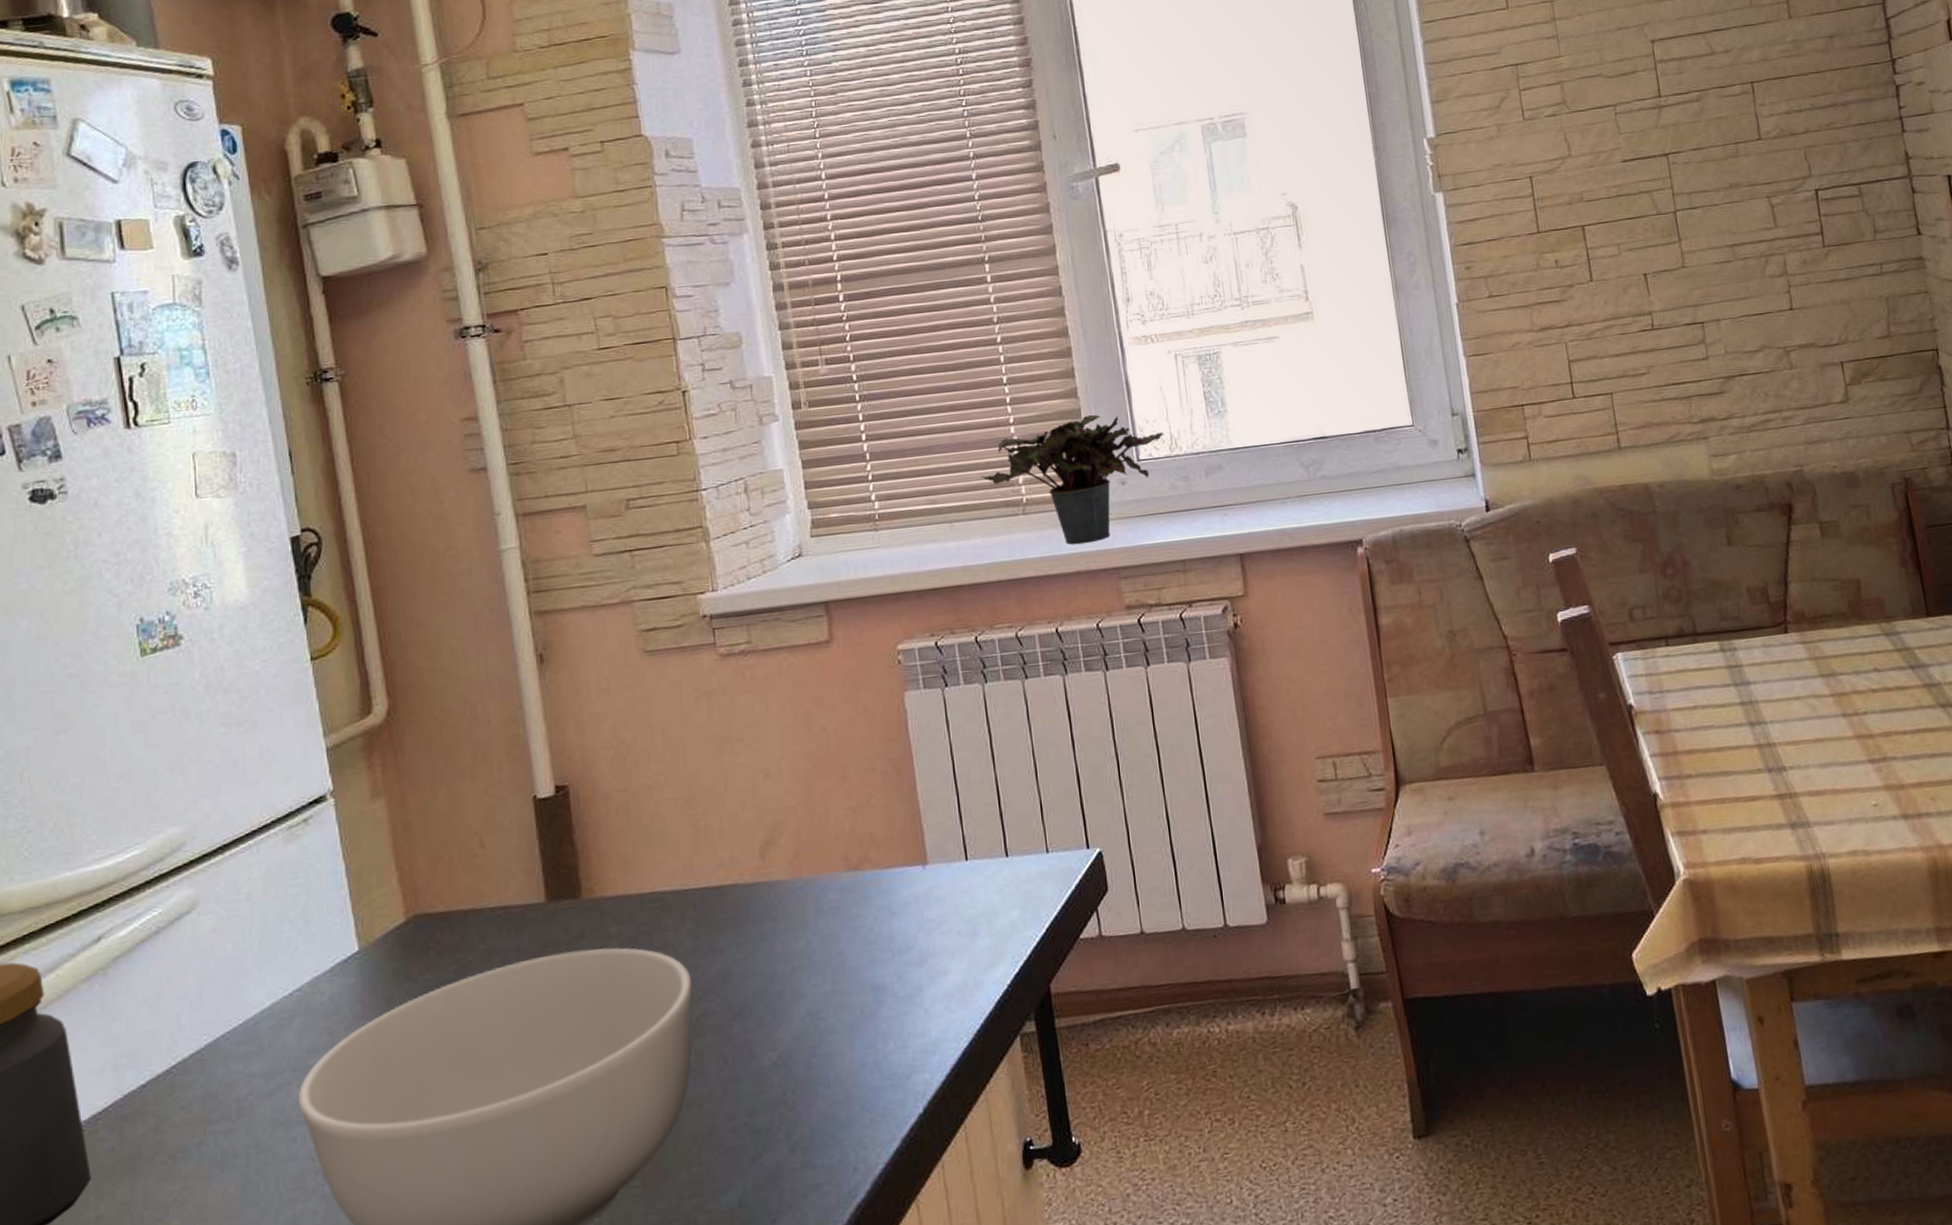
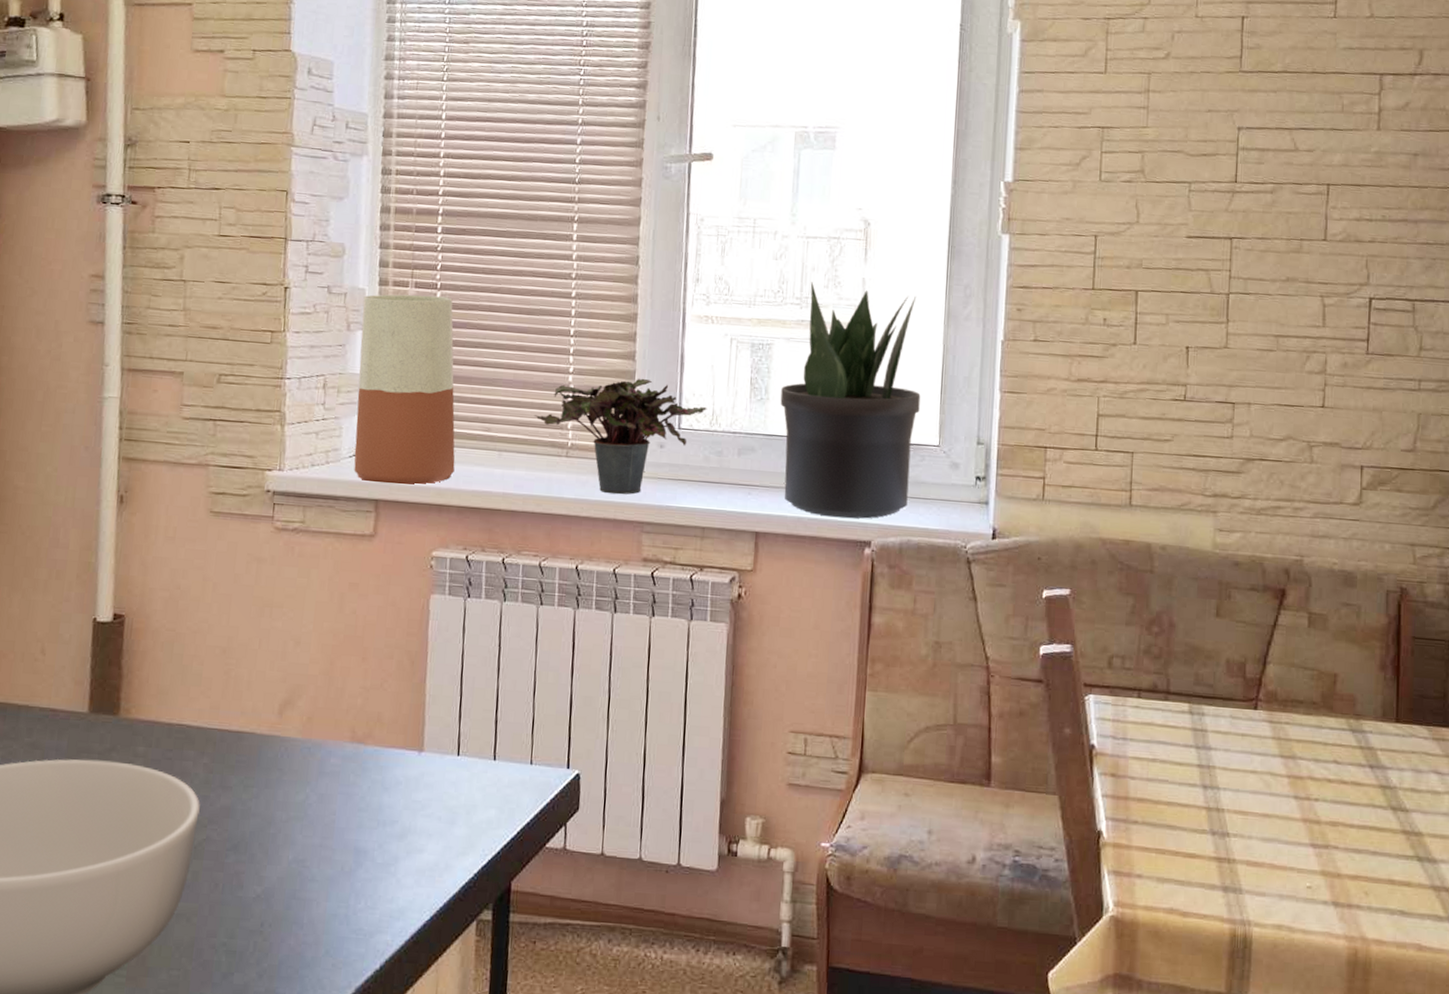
vase: none [771,368,906,584] -> present [354,294,455,485]
planter: none [1238,274,1393,523] -> present [780,282,921,519]

